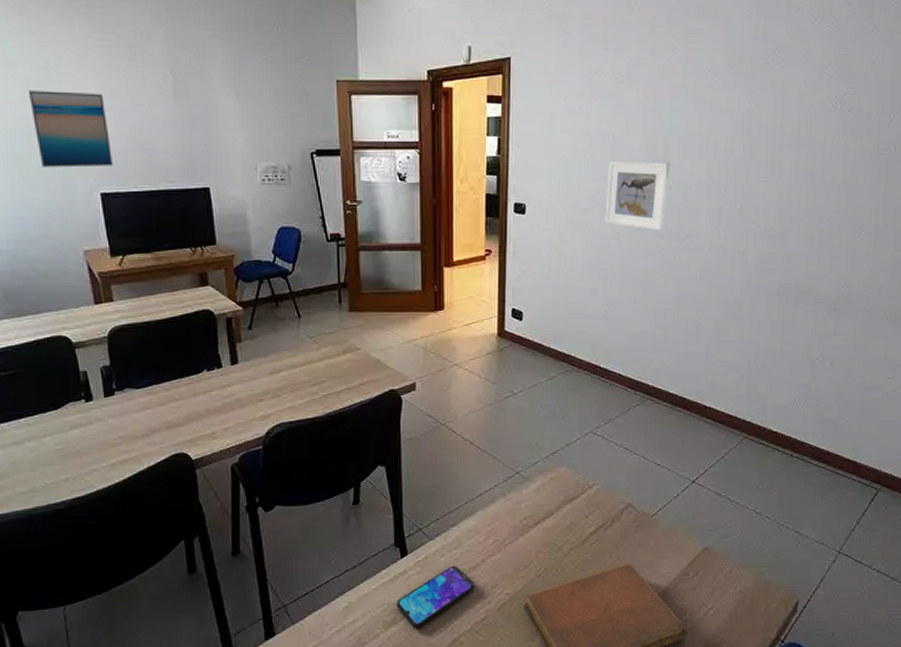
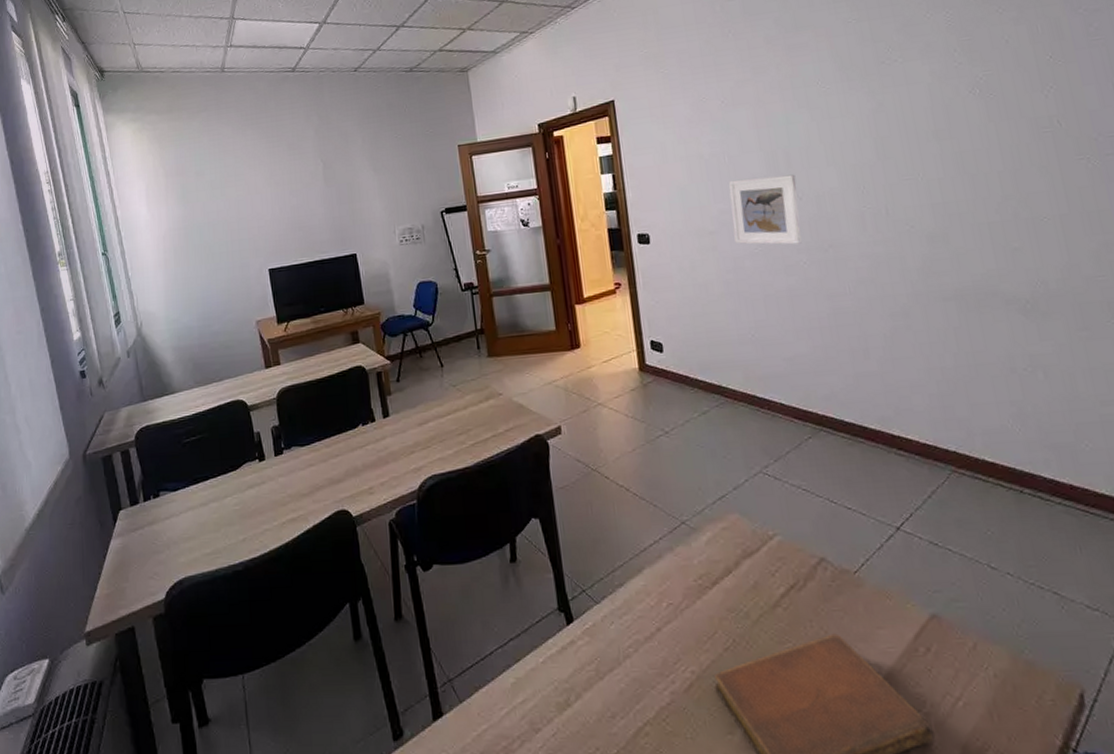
wall art: present [28,90,113,168] -> none [213,185,278,253]
smartphone: present [396,565,475,629] -> none [568,634,654,713]

